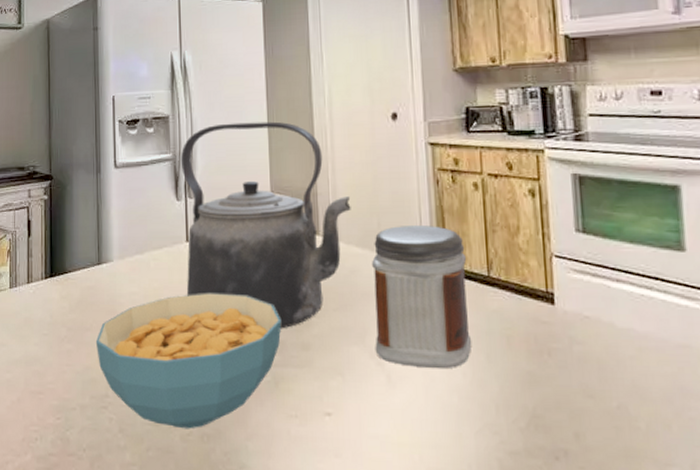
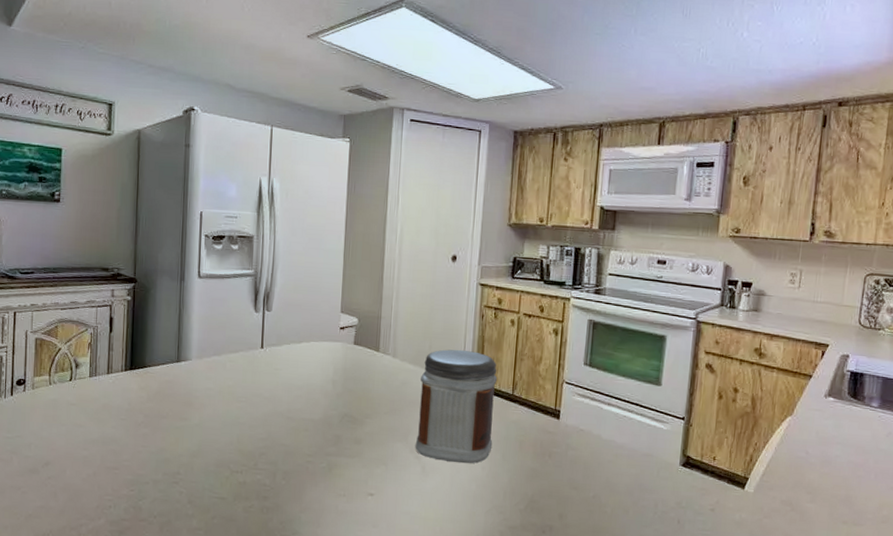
cereal bowl: present [95,293,282,429] -> none [170,392,340,503]
kettle: present [180,121,351,329] -> none [257,248,409,426]

